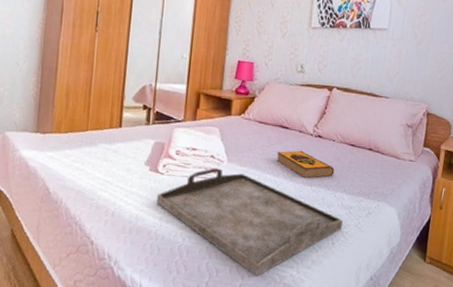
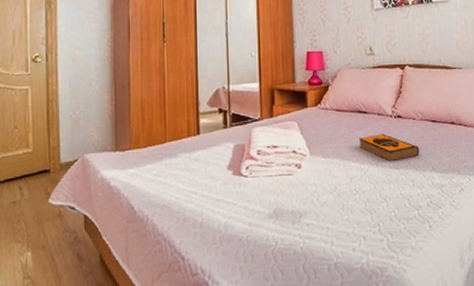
serving tray: present [156,168,343,277] -> none [243,163,437,272]

